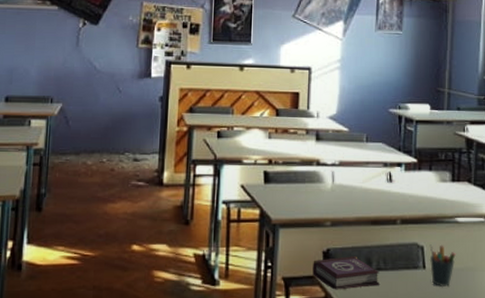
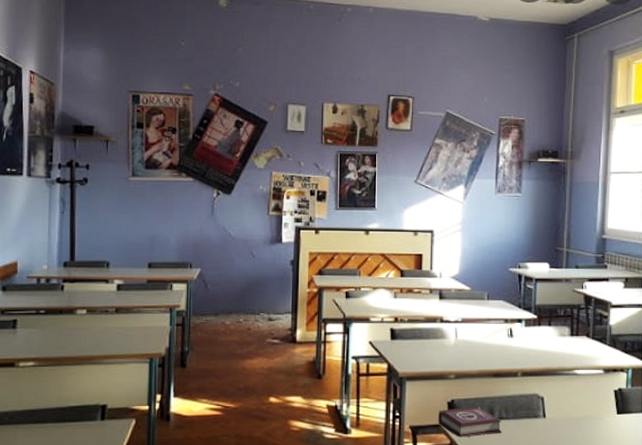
pen holder: present [429,244,456,288] -> none [549,395,575,435]

